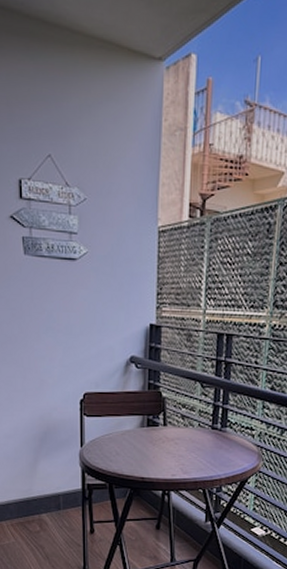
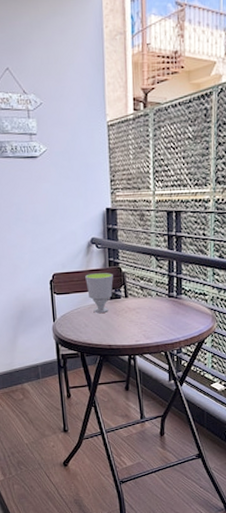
cup: none [120,396,152,441] -> present [85,273,113,313]

